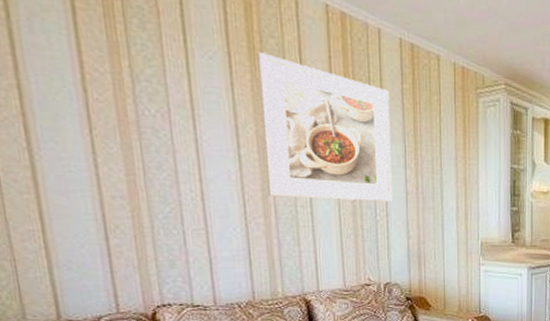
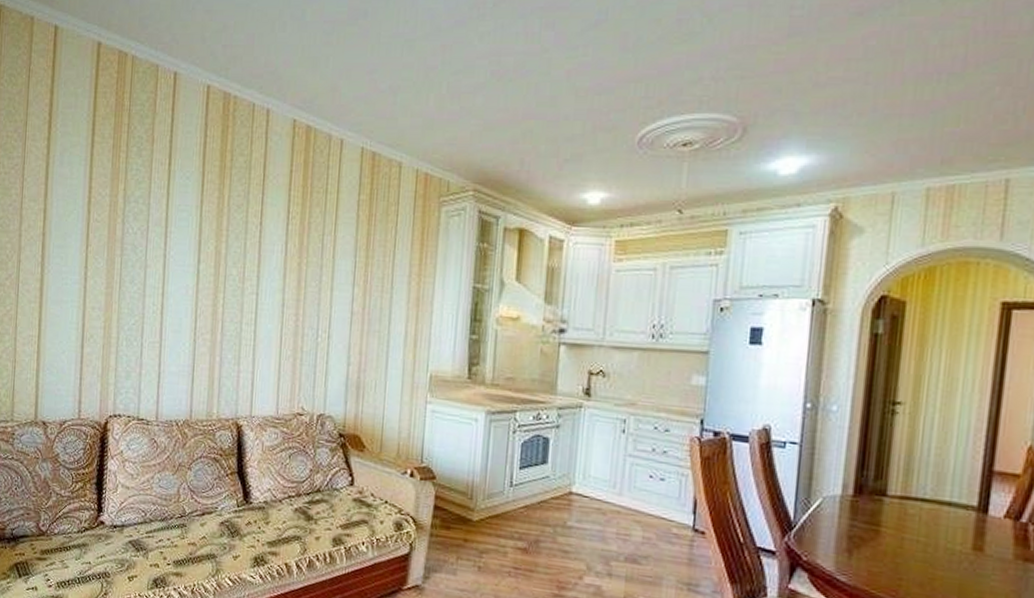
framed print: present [257,52,392,201] -> none [217,171,345,322]

